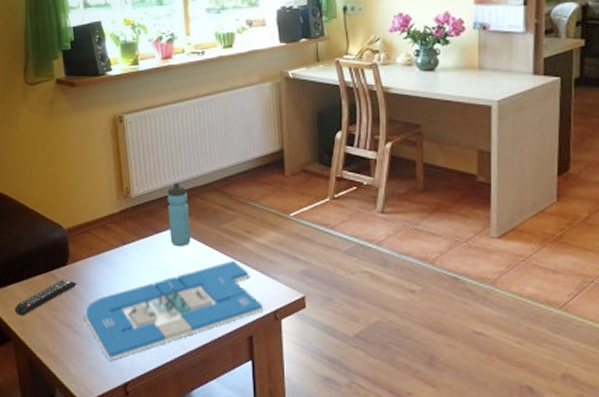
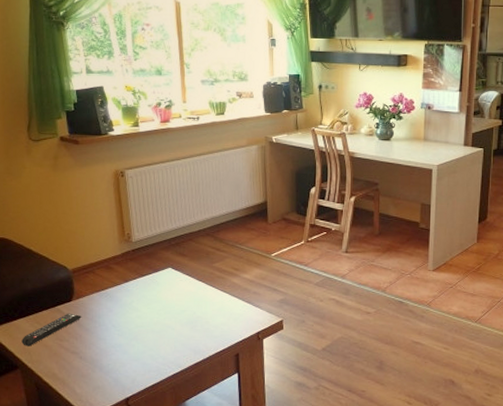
board game: present [85,260,265,362] -> none [89,293,250,381]
water bottle: present [167,182,191,247] -> none [165,229,186,283]

